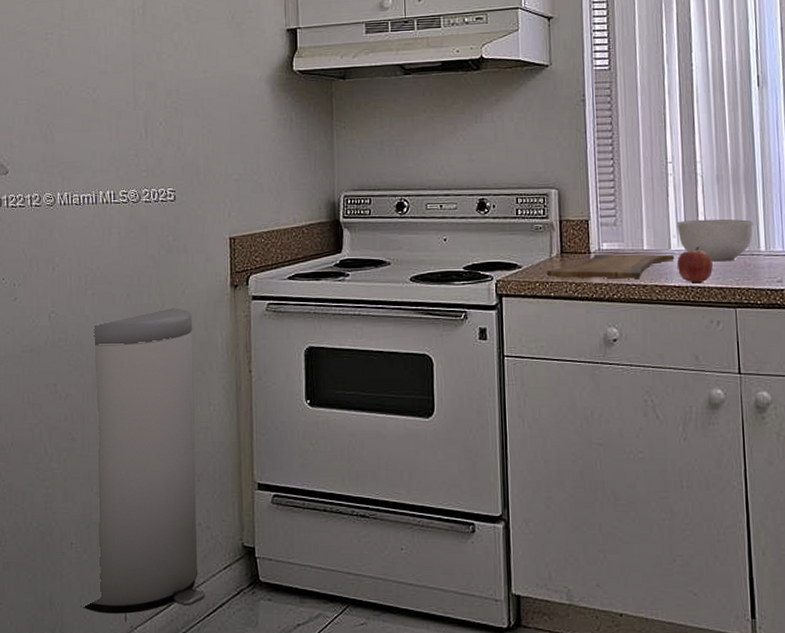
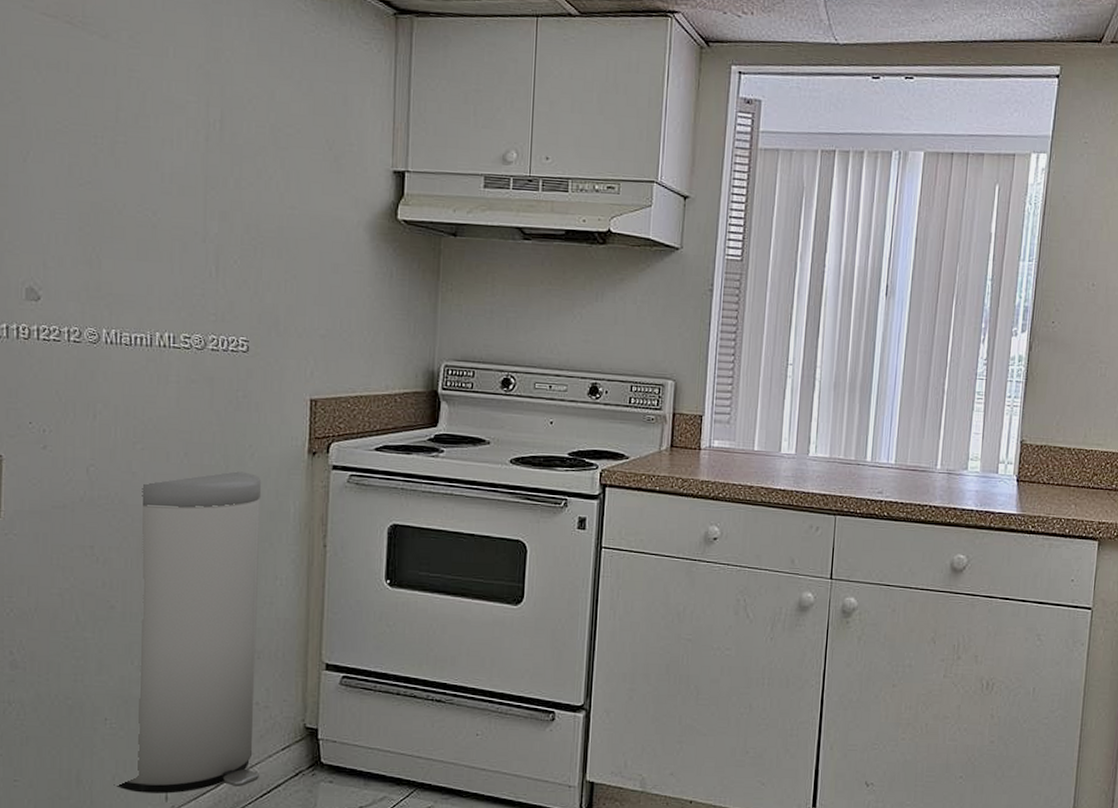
cutting board: present [547,253,675,279] -> none [654,450,783,479]
bowl: present [677,219,753,262] -> none [789,424,863,469]
fruit: present [677,247,713,282] -> none [785,452,819,487]

